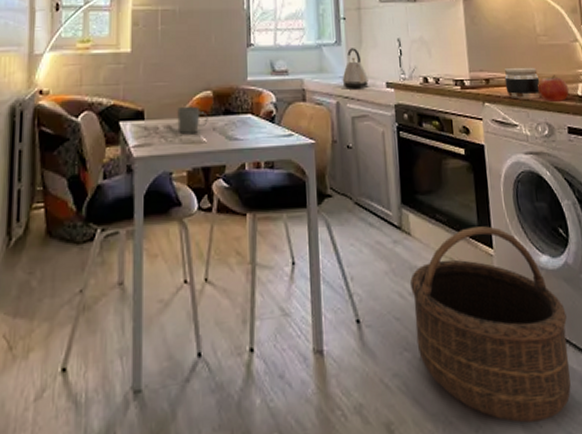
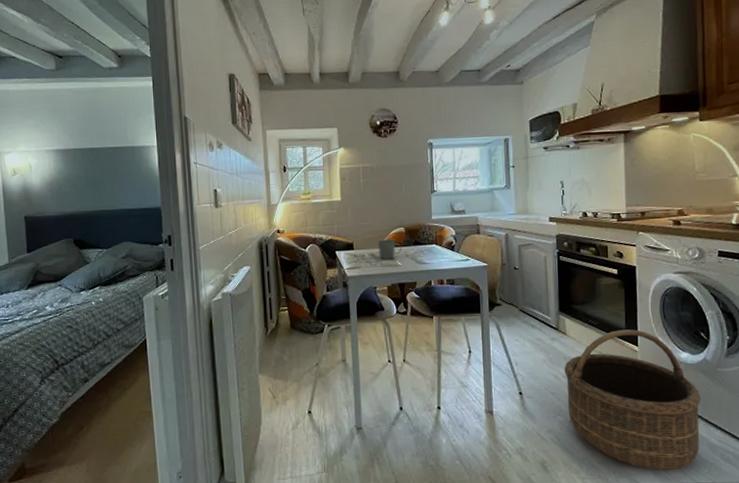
kettle: present [342,48,369,89] -> none [510,190,534,224]
jar: present [504,67,541,100] -> none [660,200,694,229]
fruit: present [538,75,570,102] -> none [692,207,723,230]

